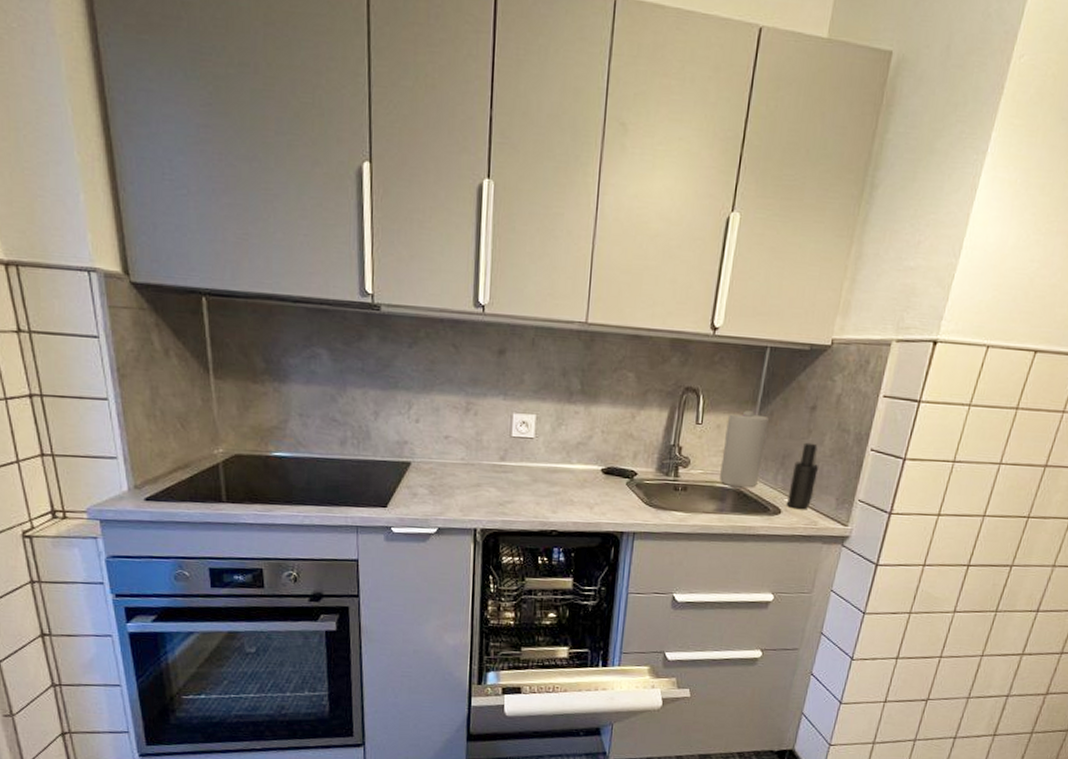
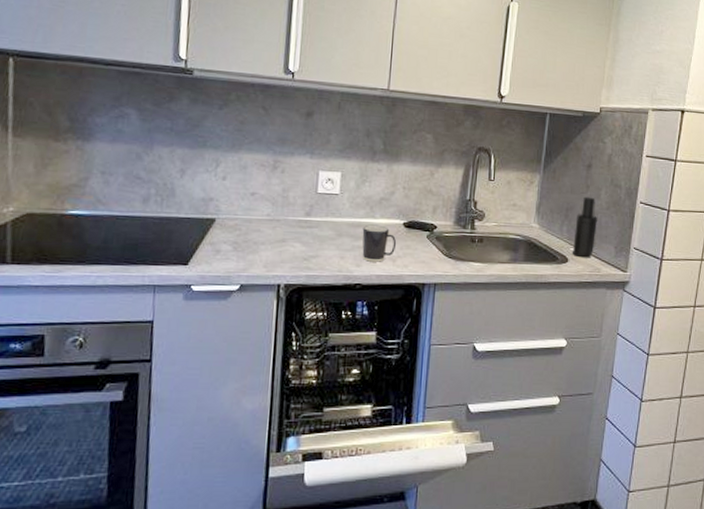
mug: none [558,470,594,509] -> present [362,224,397,262]
paper towel holder: present [720,410,770,488] -> none [512,168,553,239]

